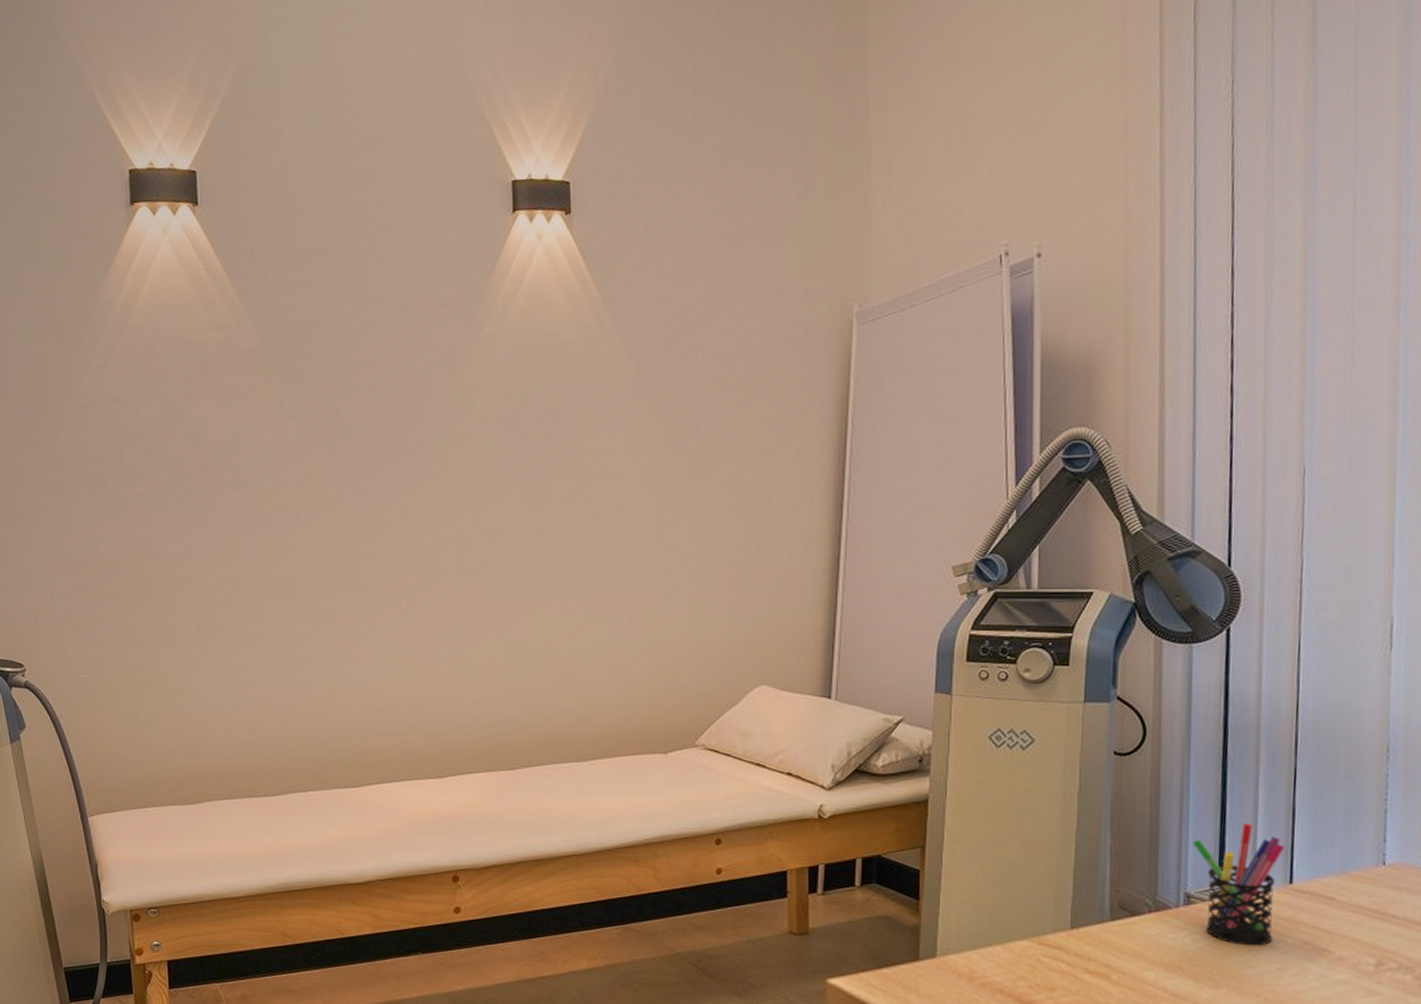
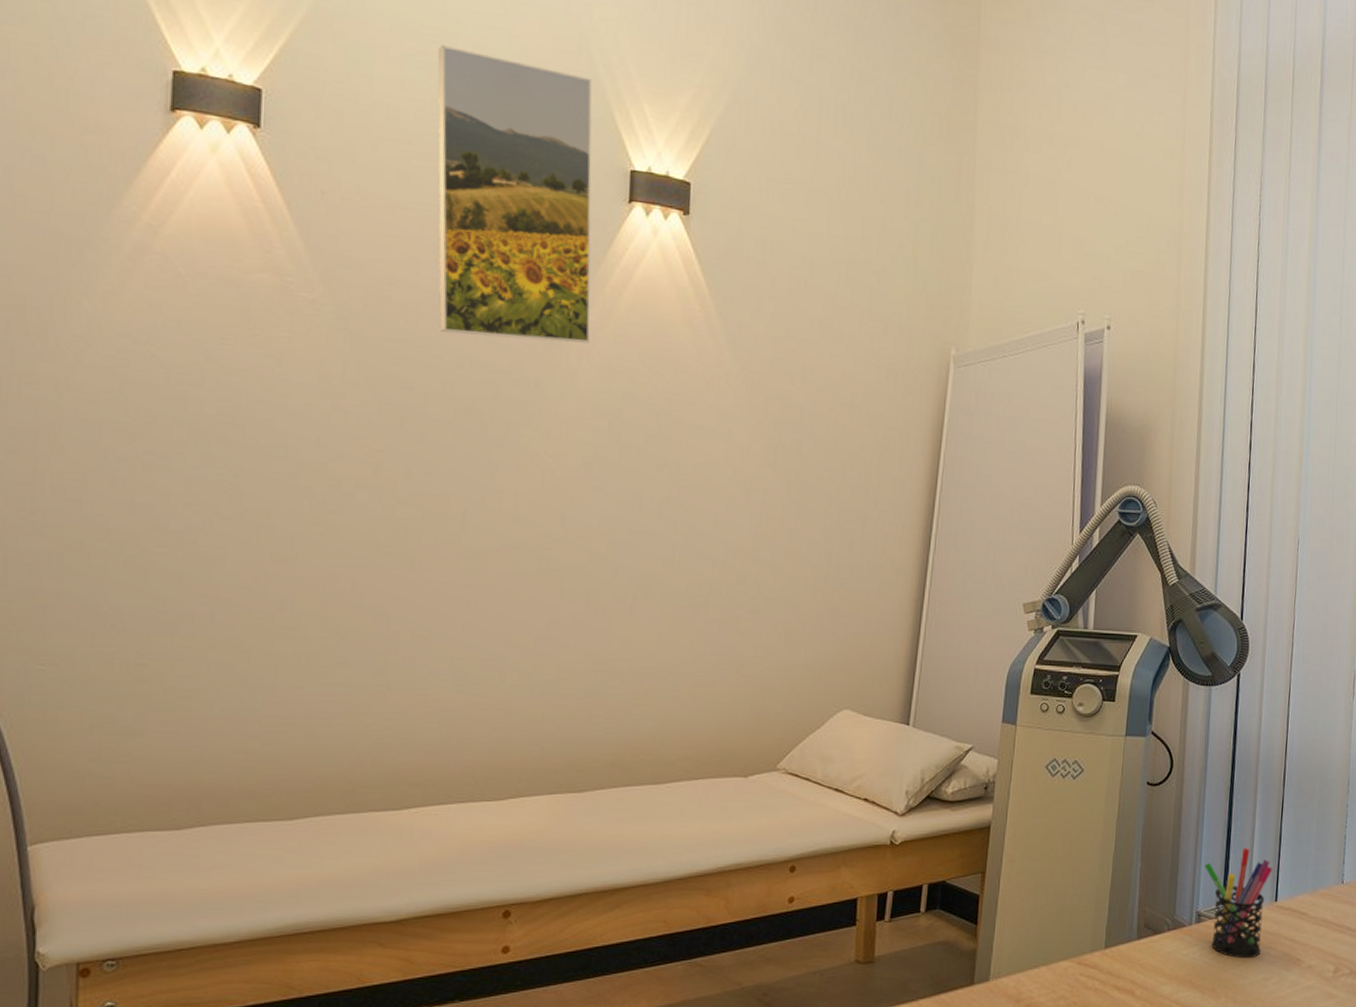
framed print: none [334,97,487,361] -> present [437,45,592,343]

